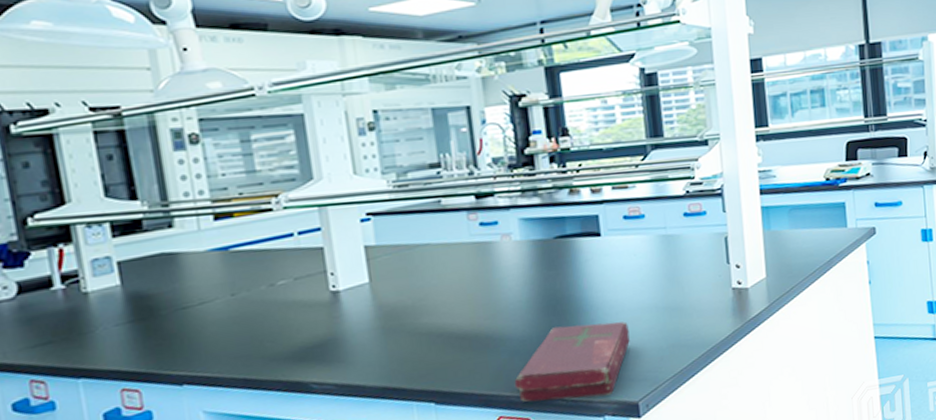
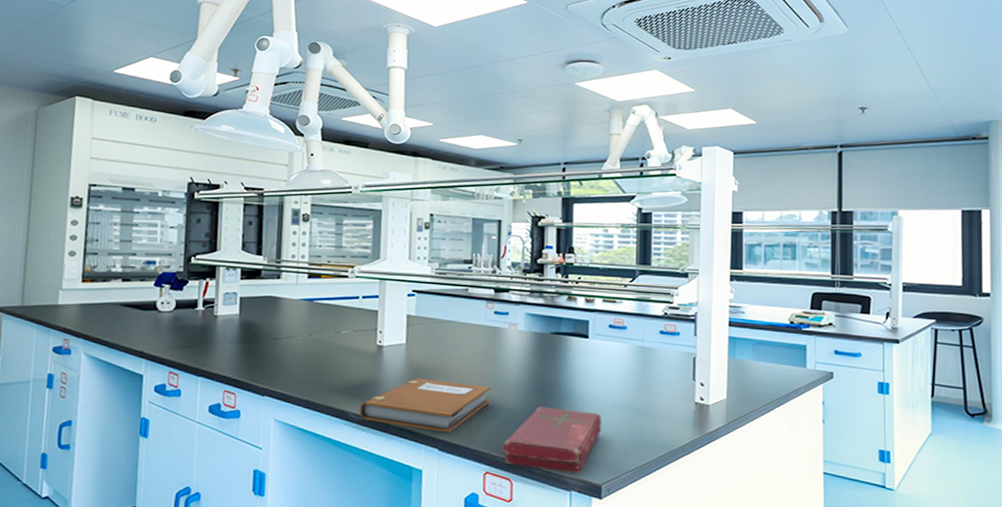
notebook: none [322,316,491,388] -> present [360,378,490,433]

